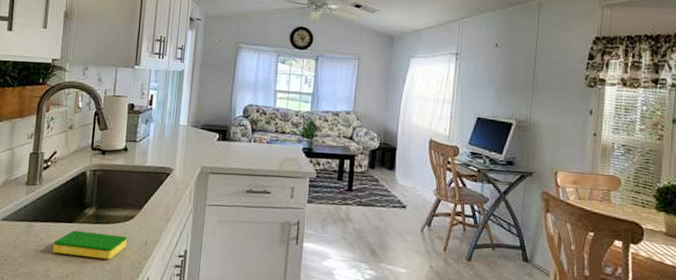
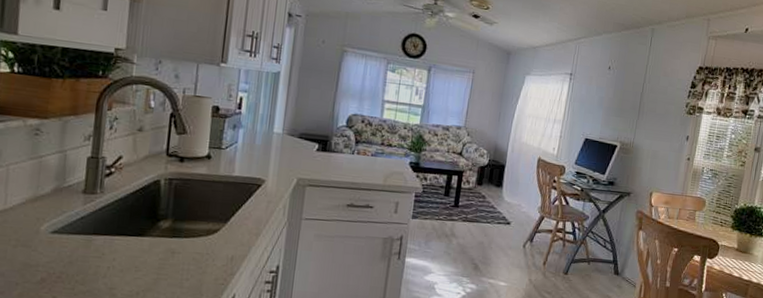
dish sponge: present [52,230,127,260] -> none [118,244,210,276]

